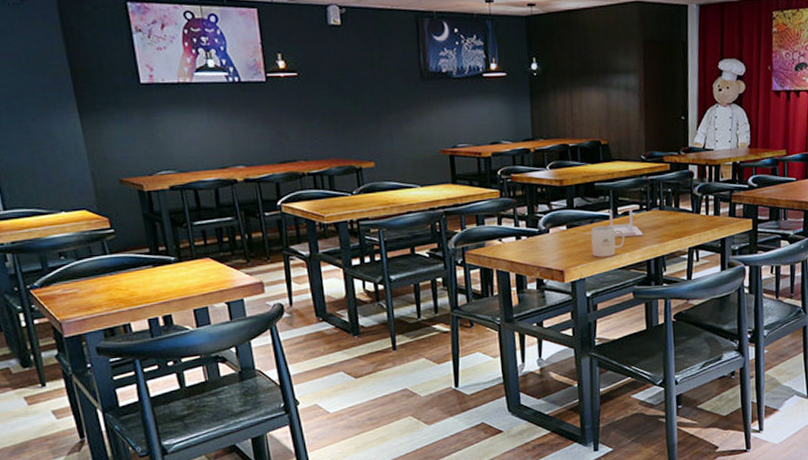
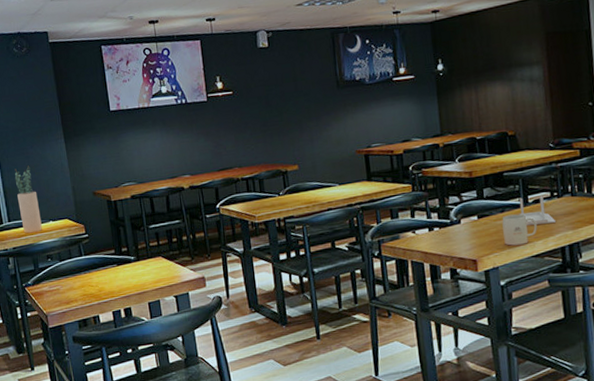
vase: none [9,143,52,226] -> present [14,165,42,234]

